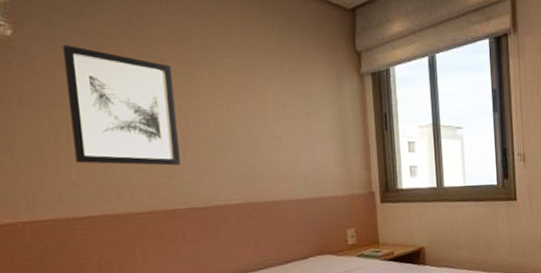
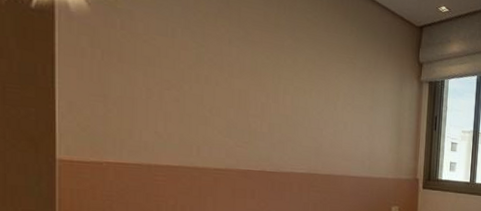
wall art: present [62,44,180,166] -> none [163,14,260,134]

